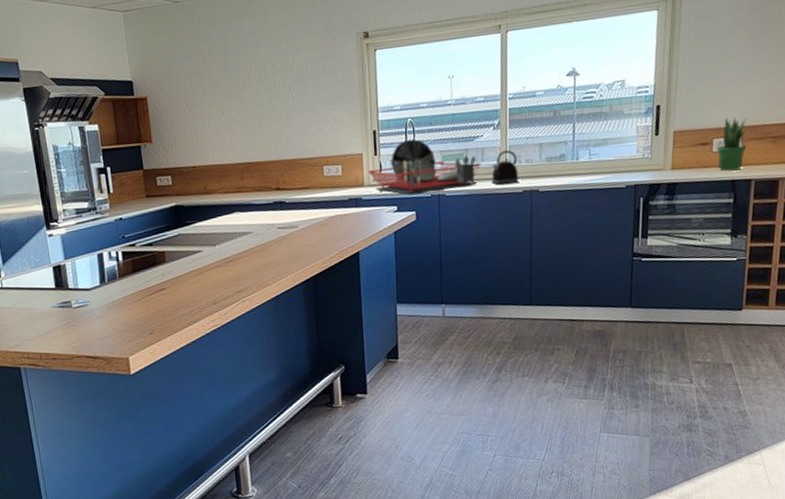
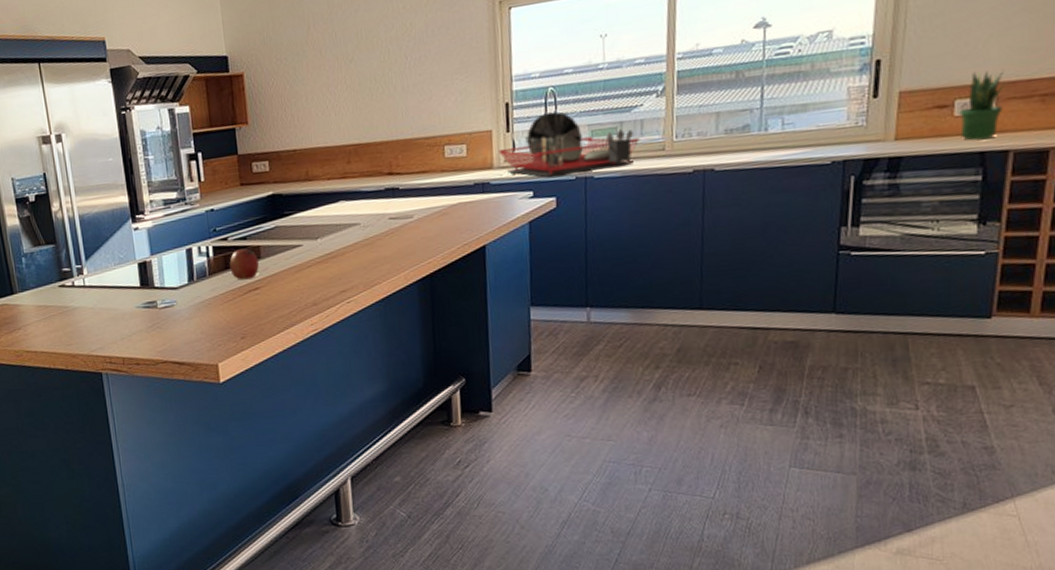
fruit: none [137,254,164,282] -> present [229,249,259,280]
kettle: present [491,149,519,185] -> none [653,120,689,164]

